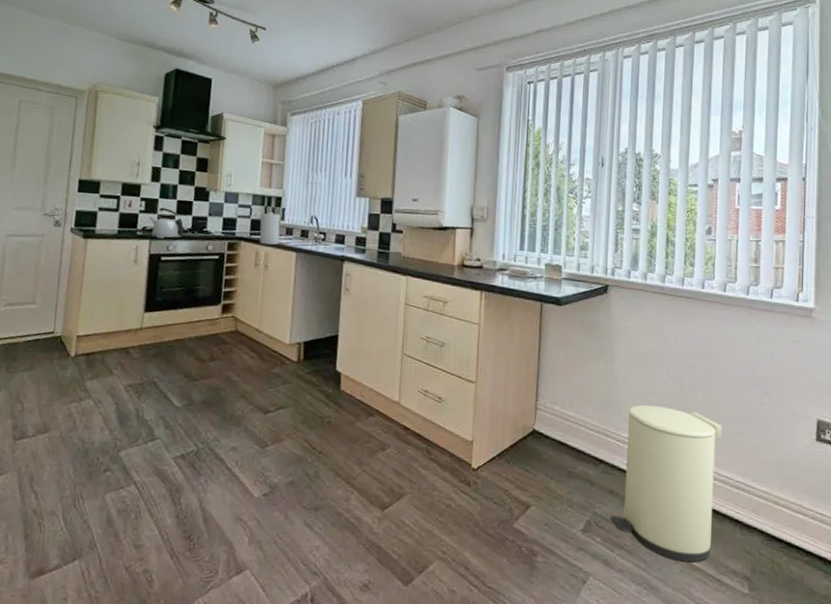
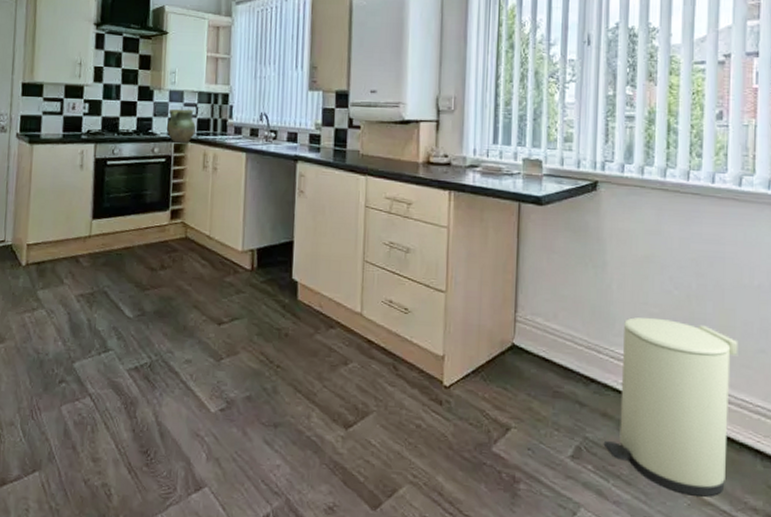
kettle: present [149,207,184,238] -> none [93,109,129,142]
ceramic jug: none [220,209,249,243] -> present [166,109,196,144]
paper towel holder: present [259,212,281,246] -> none [206,110,228,146]

